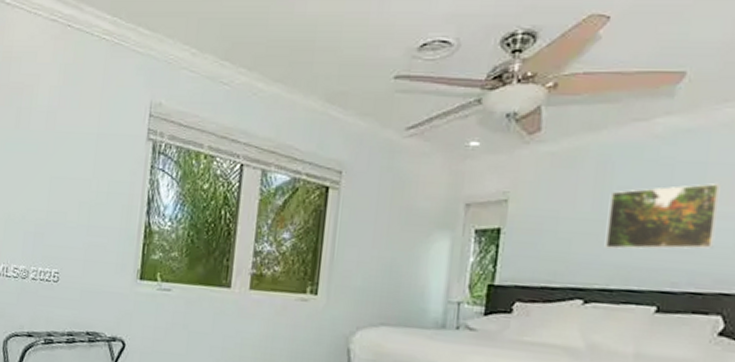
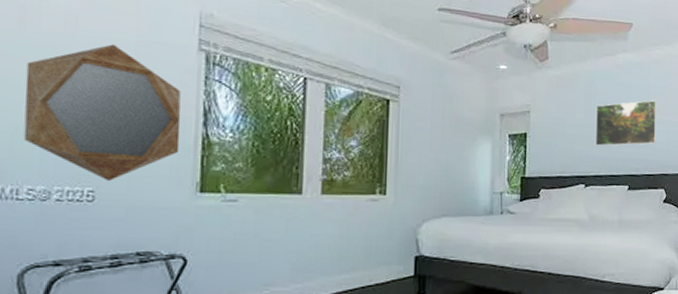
home mirror: none [13,138,130,264] -> present [23,44,181,181]

